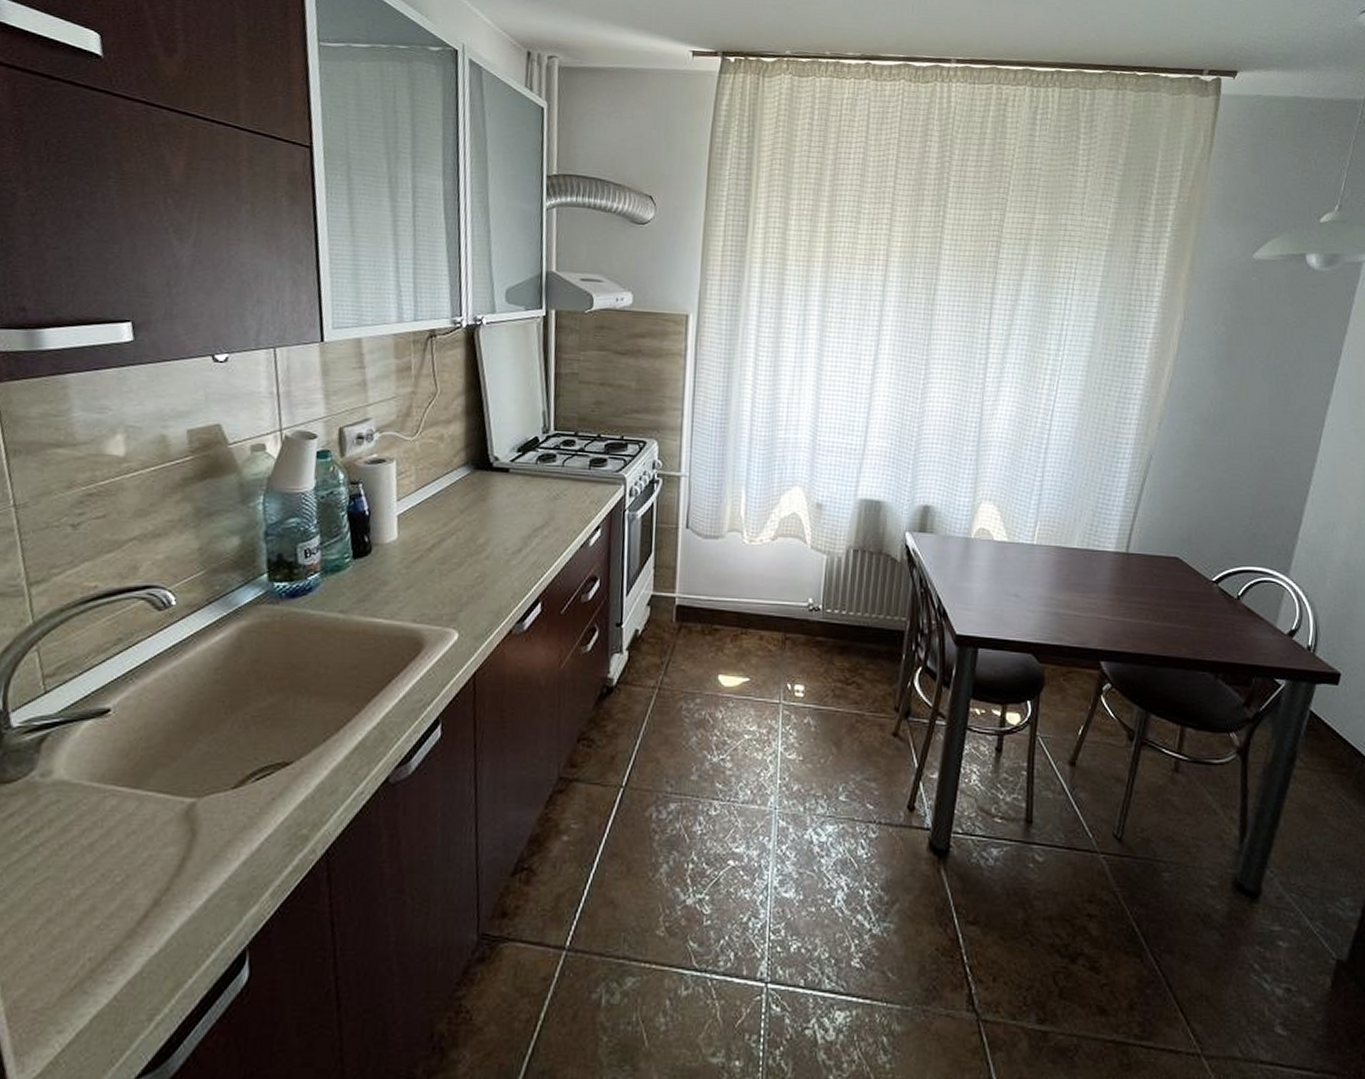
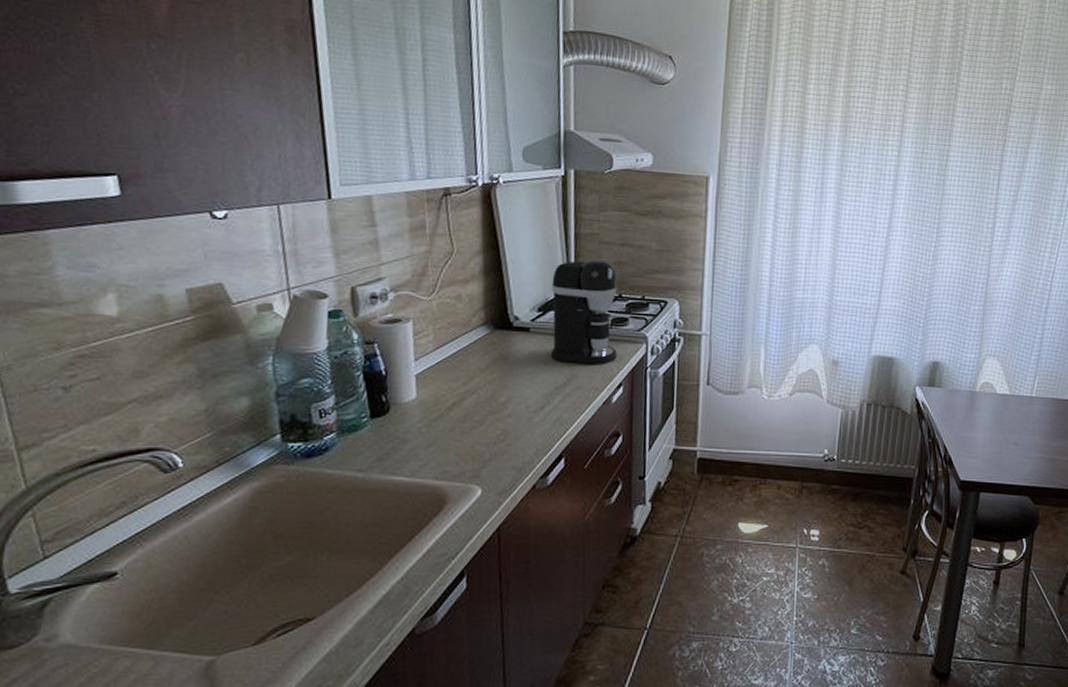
coffee maker: none [528,398,597,507] -> present [550,259,618,365]

